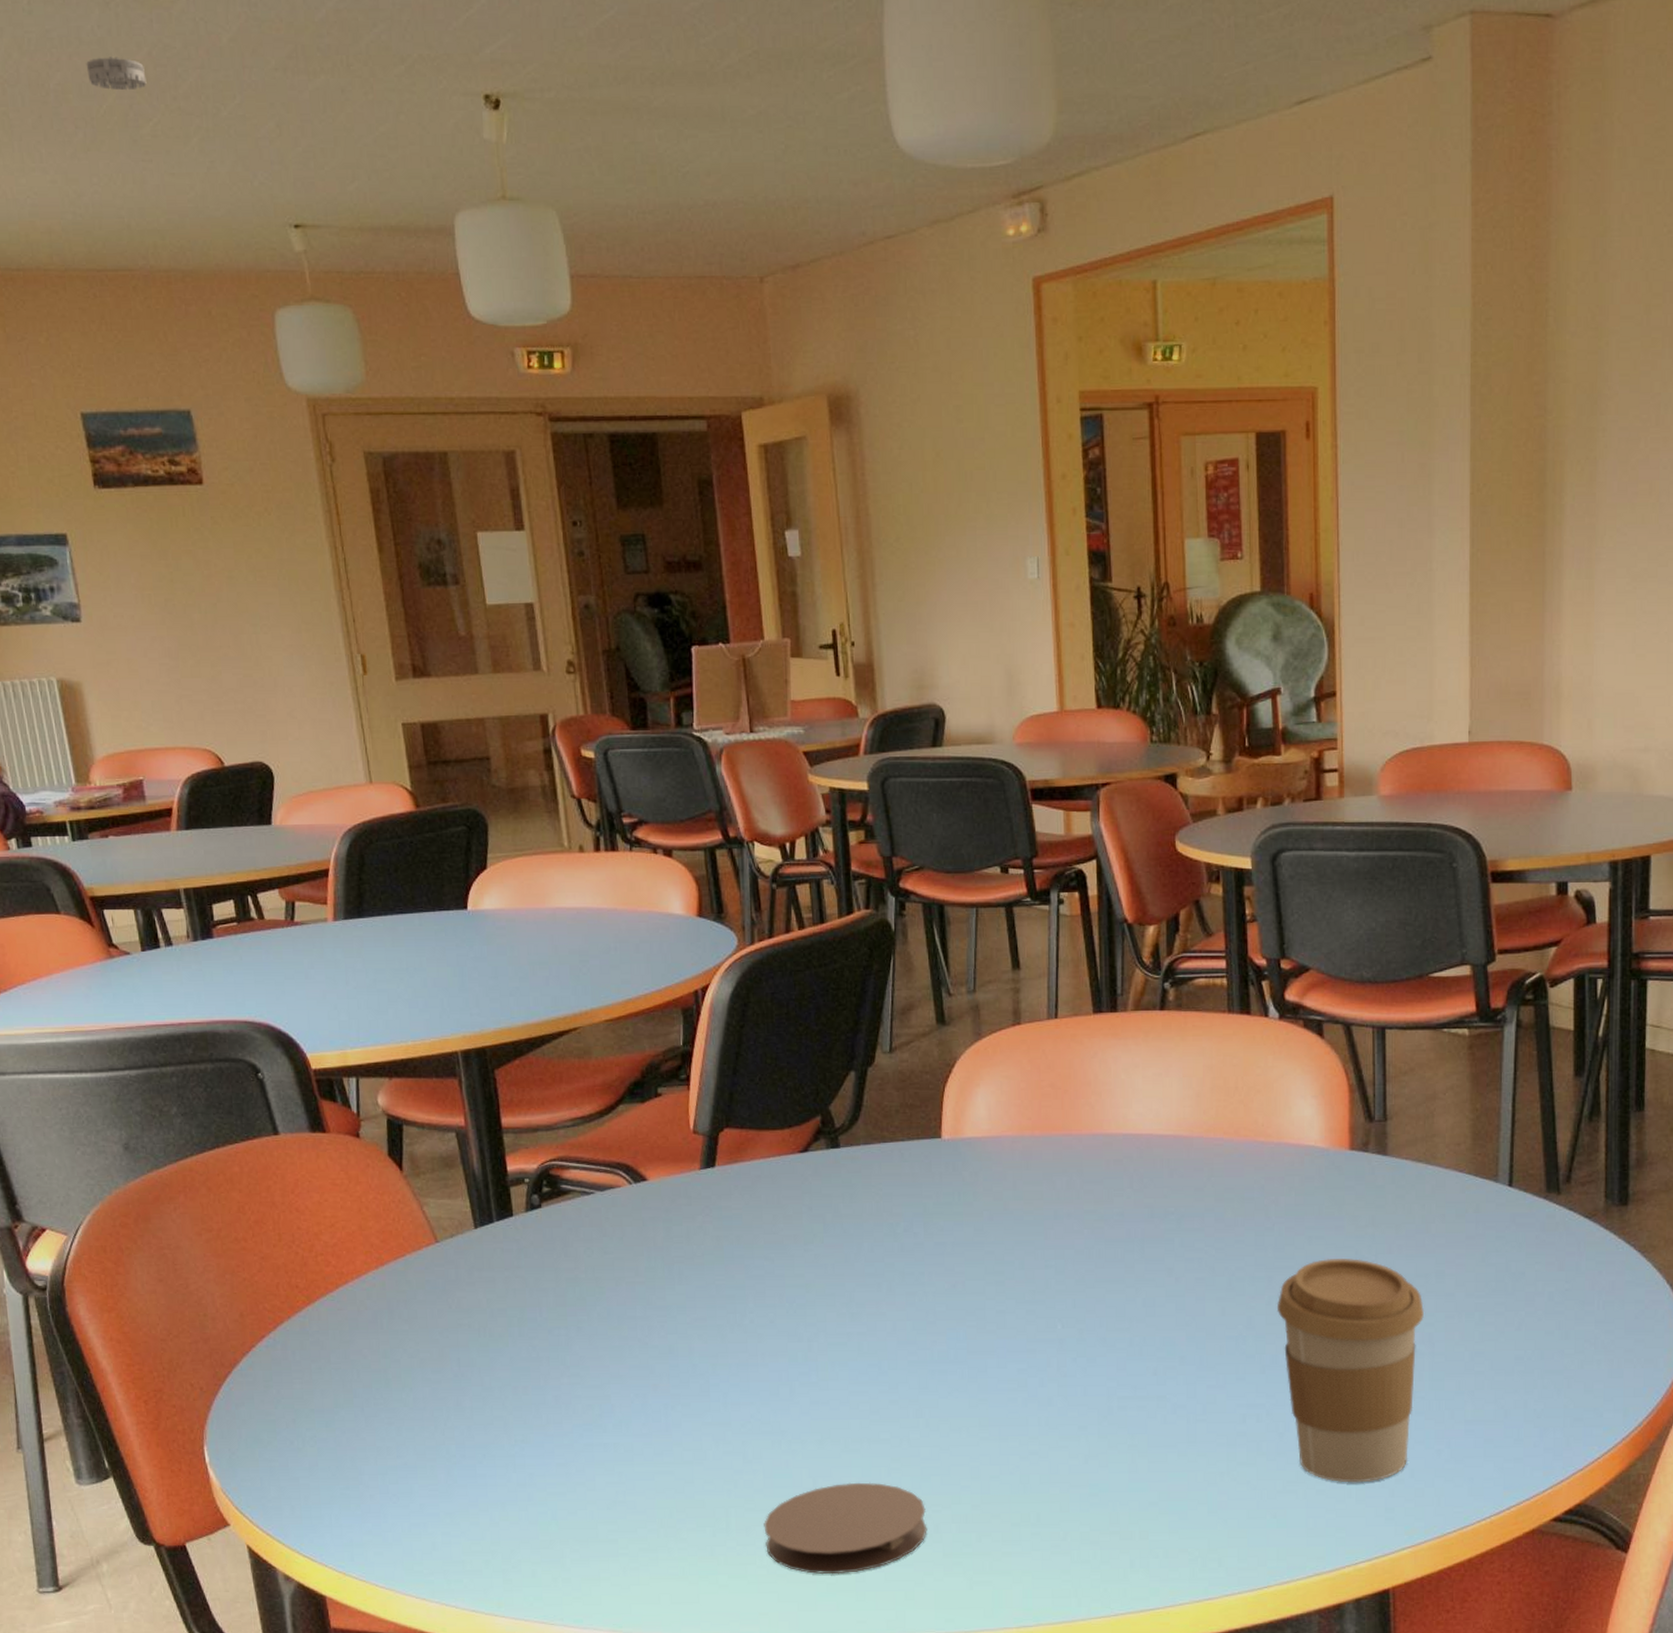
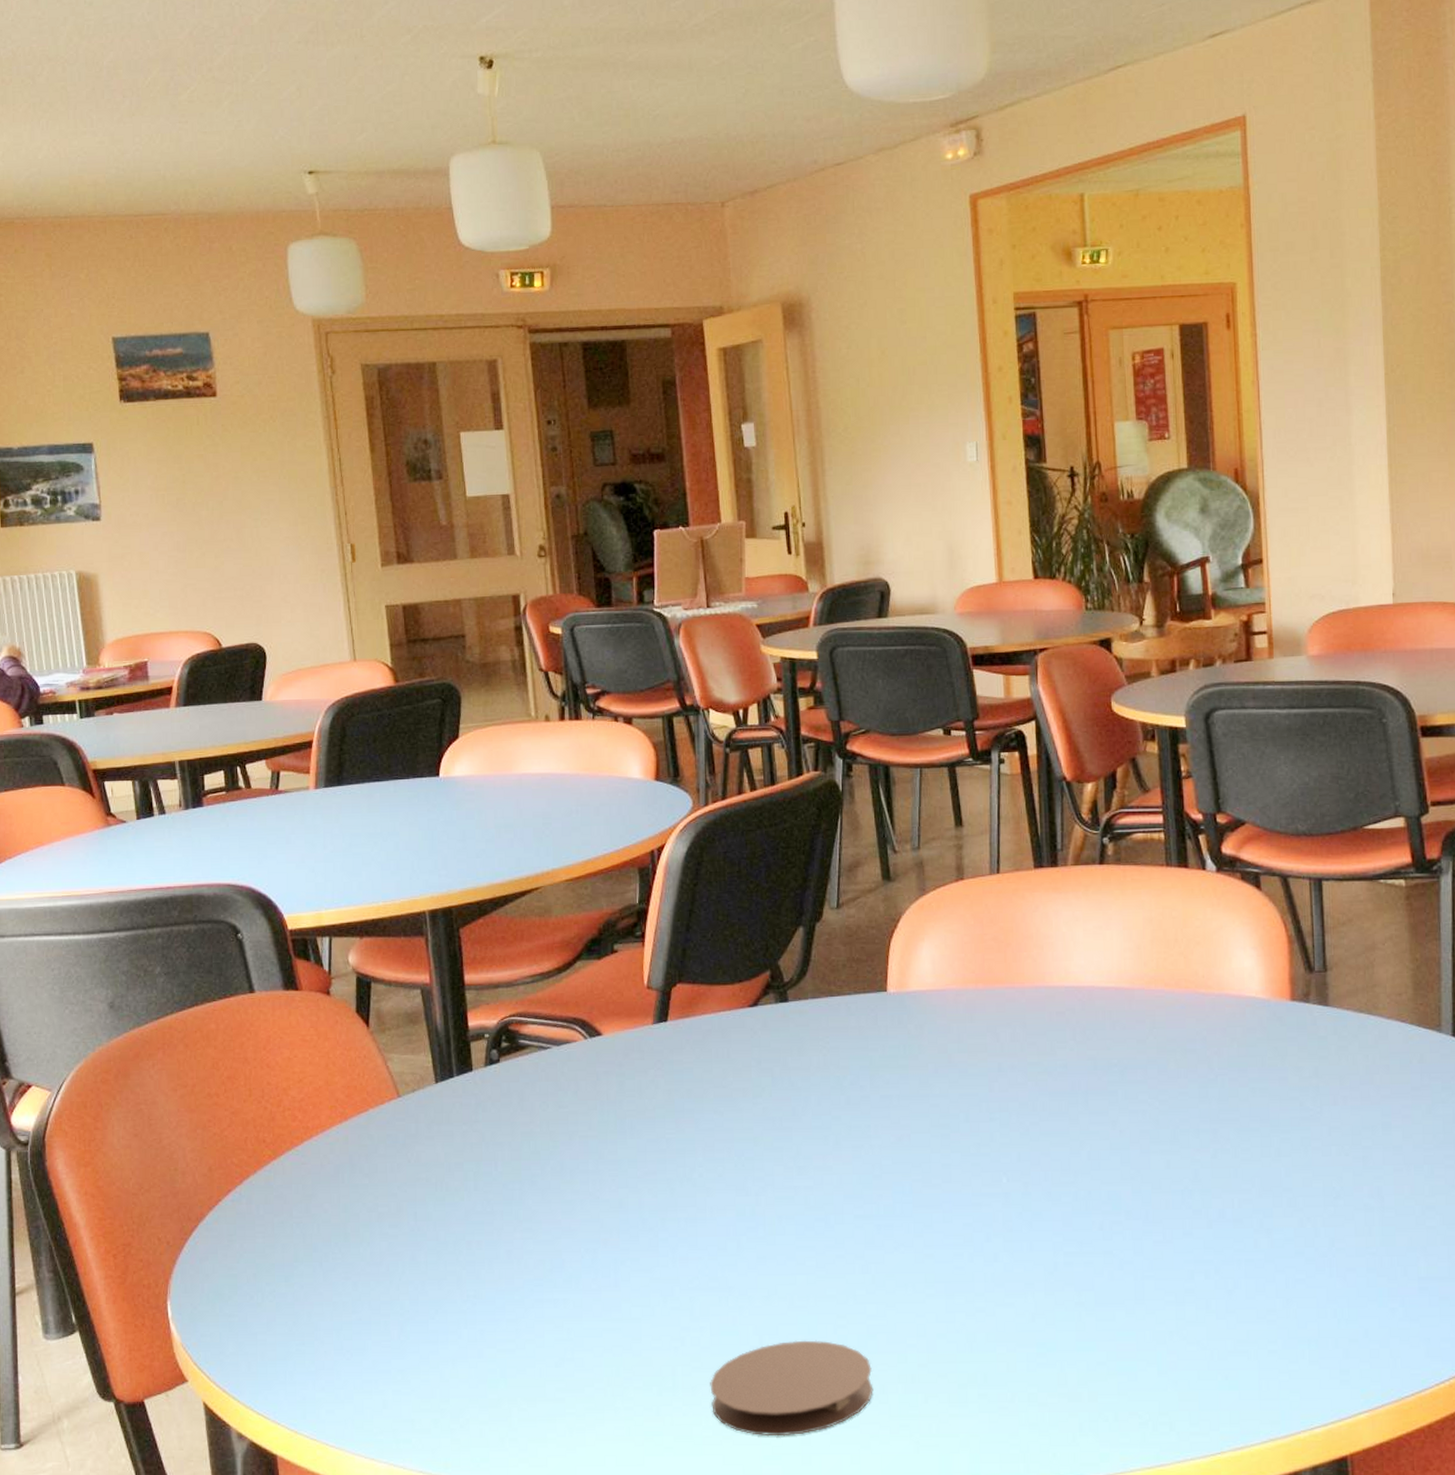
smoke detector: present [86,57,147,91] -> none [136,37,187,65]
coffee cup: present [1276,1259,1425,1483] -> none [1222,1110,1373,1343]

